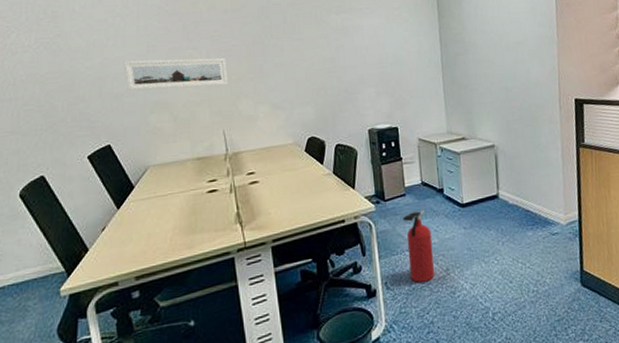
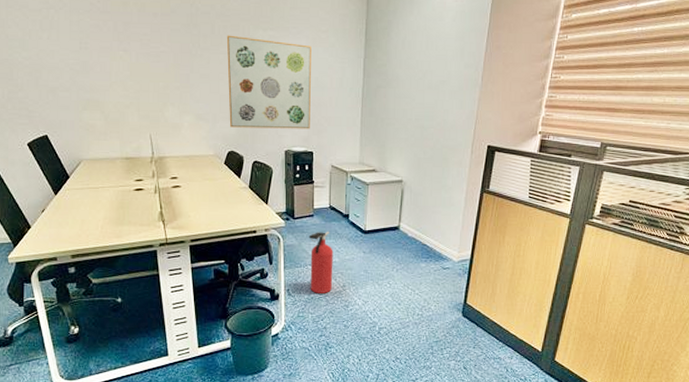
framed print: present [124,58,228,91] -> none [58,55,156,91]
wall art: none [299,22,392,113] -> present [226,35,311,129]

